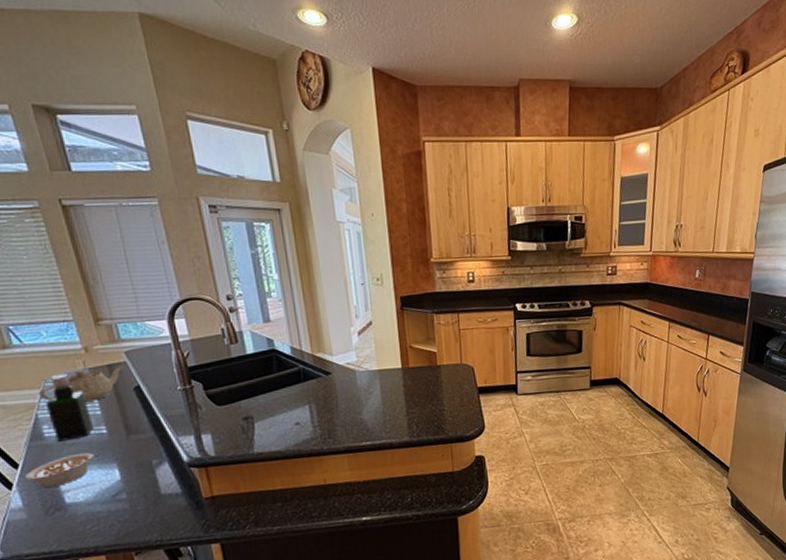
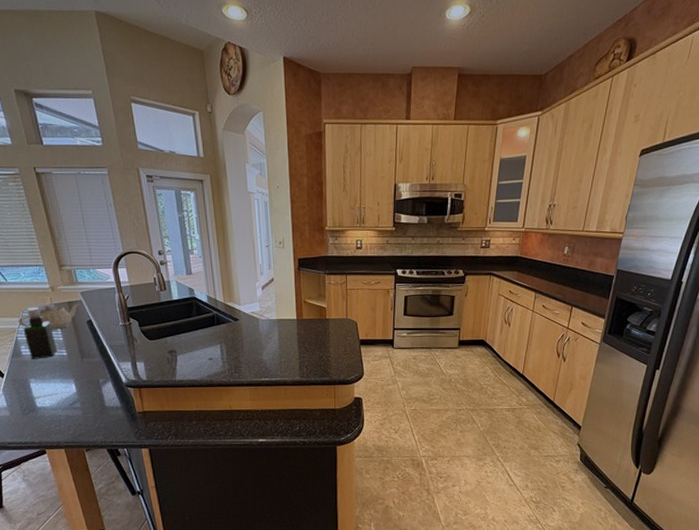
legume: present [25,453,100,489] -> none [9,370,62,395]

